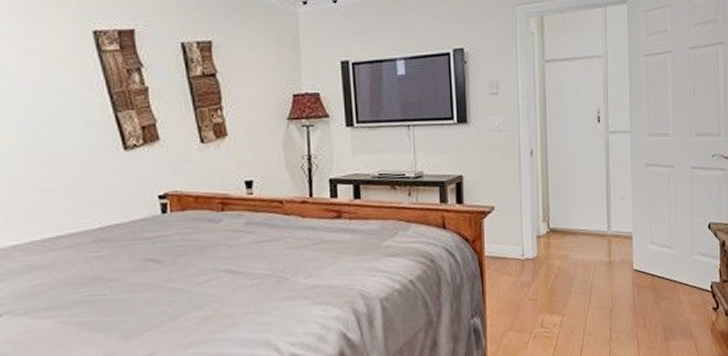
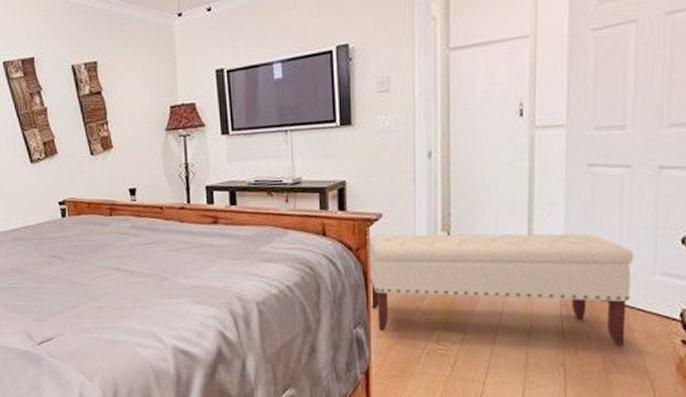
bench: none [481,222,680,320] -> present [367,233,634,346]

